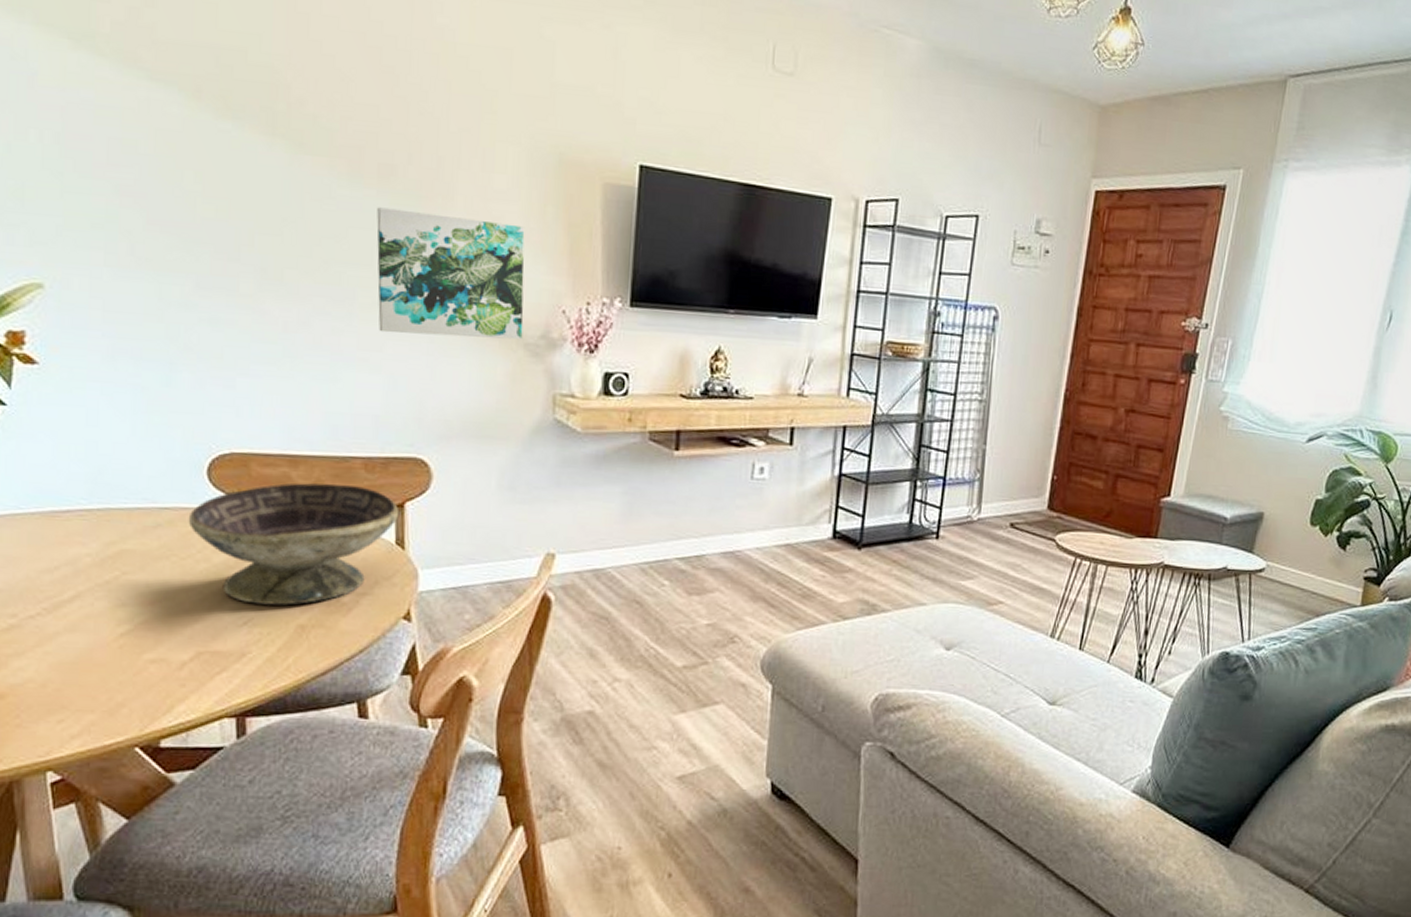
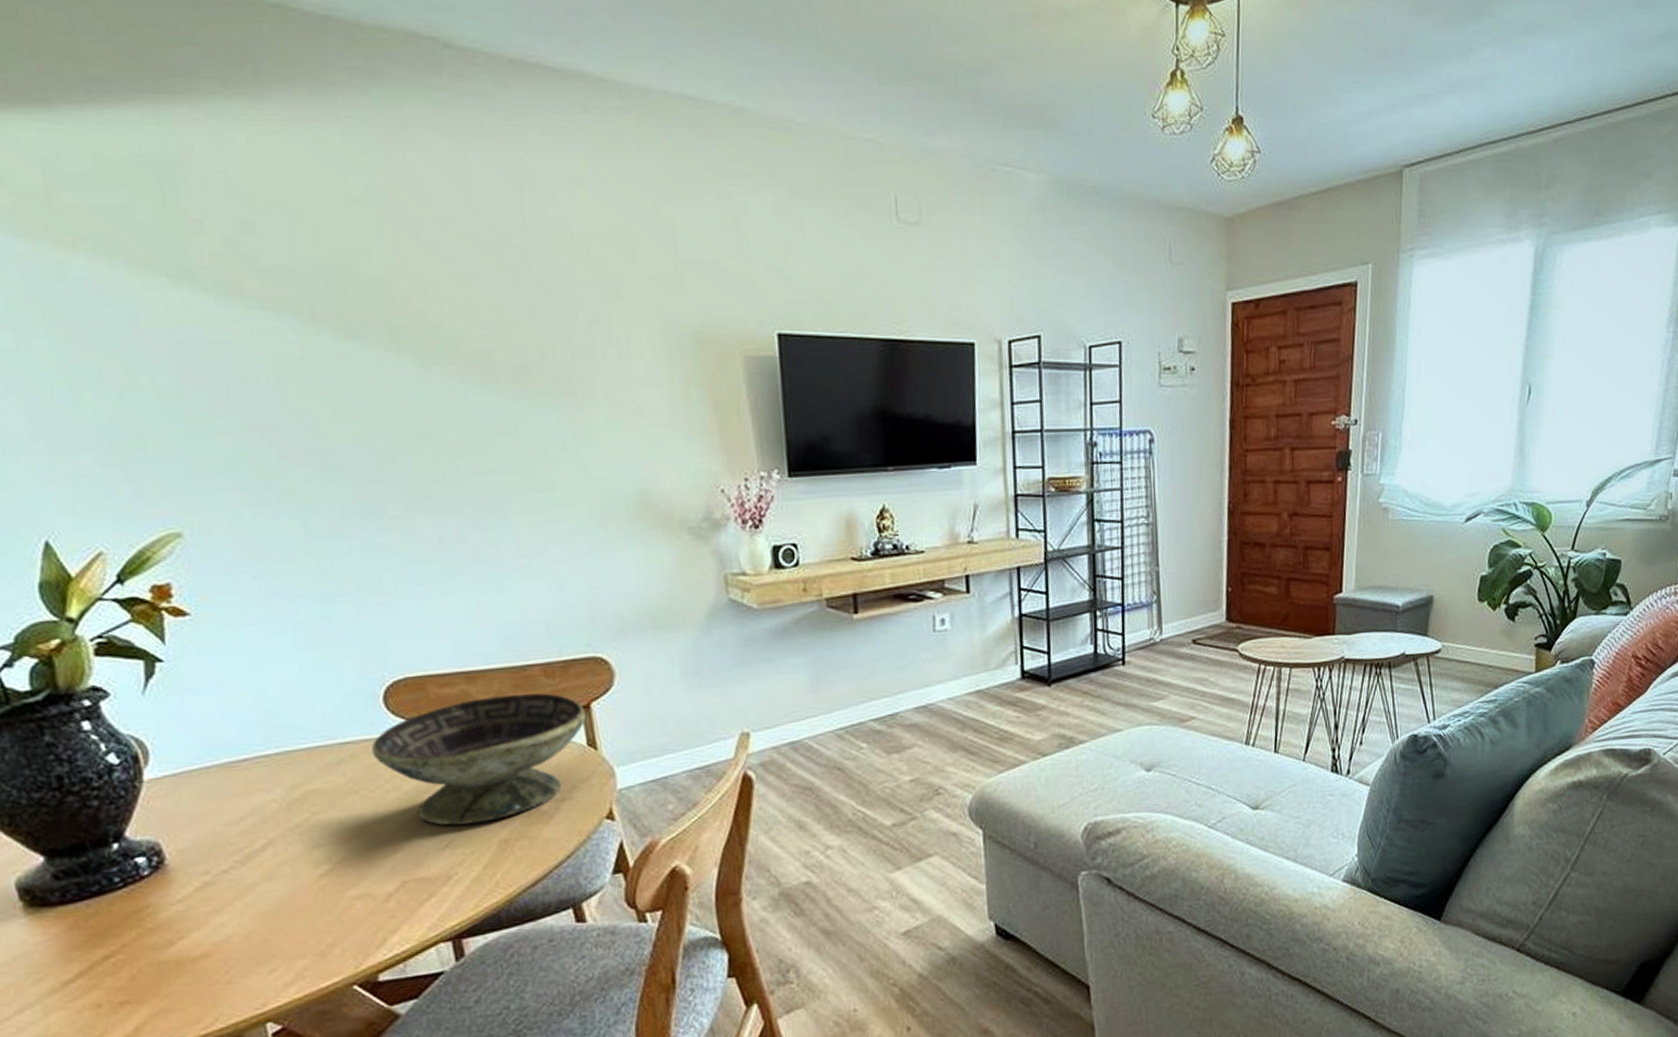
wall art: present [376,207,525,340] -> none [517,409,685,536]

